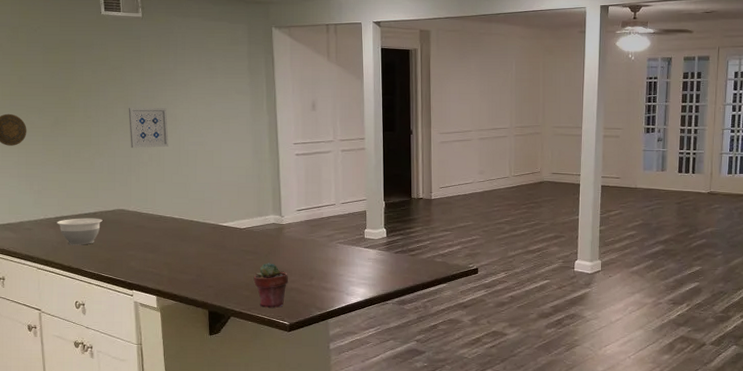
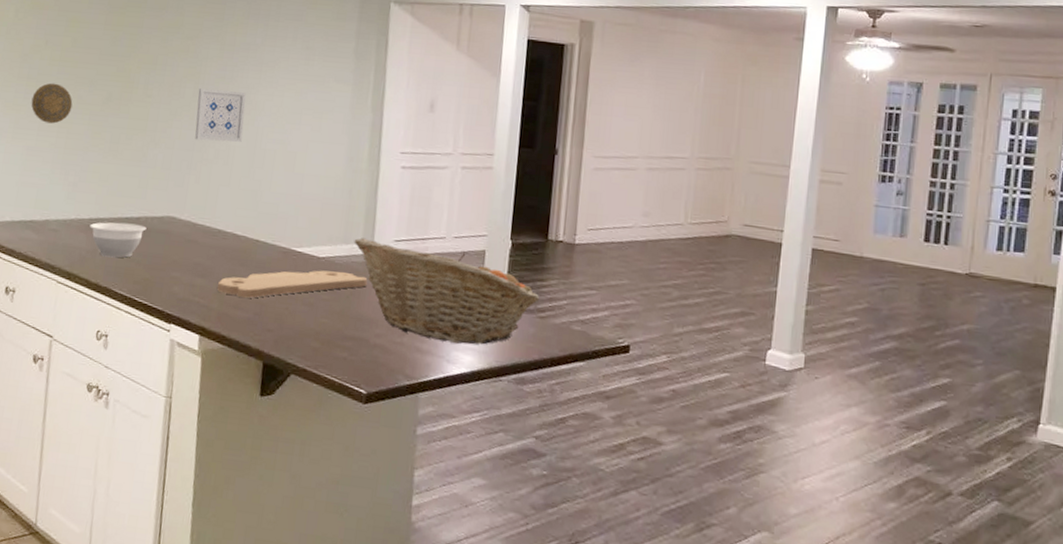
cutting board: none [165,237,280,265] -> present [217,270,368,299]
potted succulent: present [253,263,288,308] -> none [326,306,373,369]
fruit basket: none [266,211,410,280] -> present [354,238,540,345]

